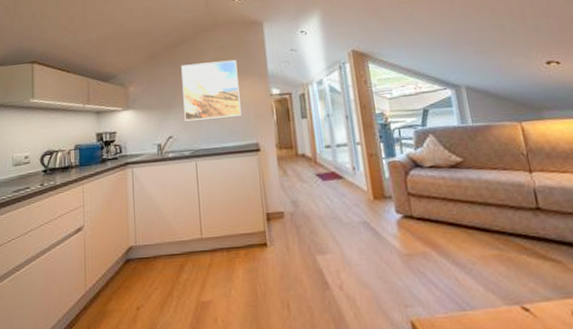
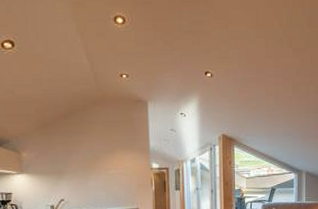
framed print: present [181,59,241,121] -> none [71,134,125,187]

